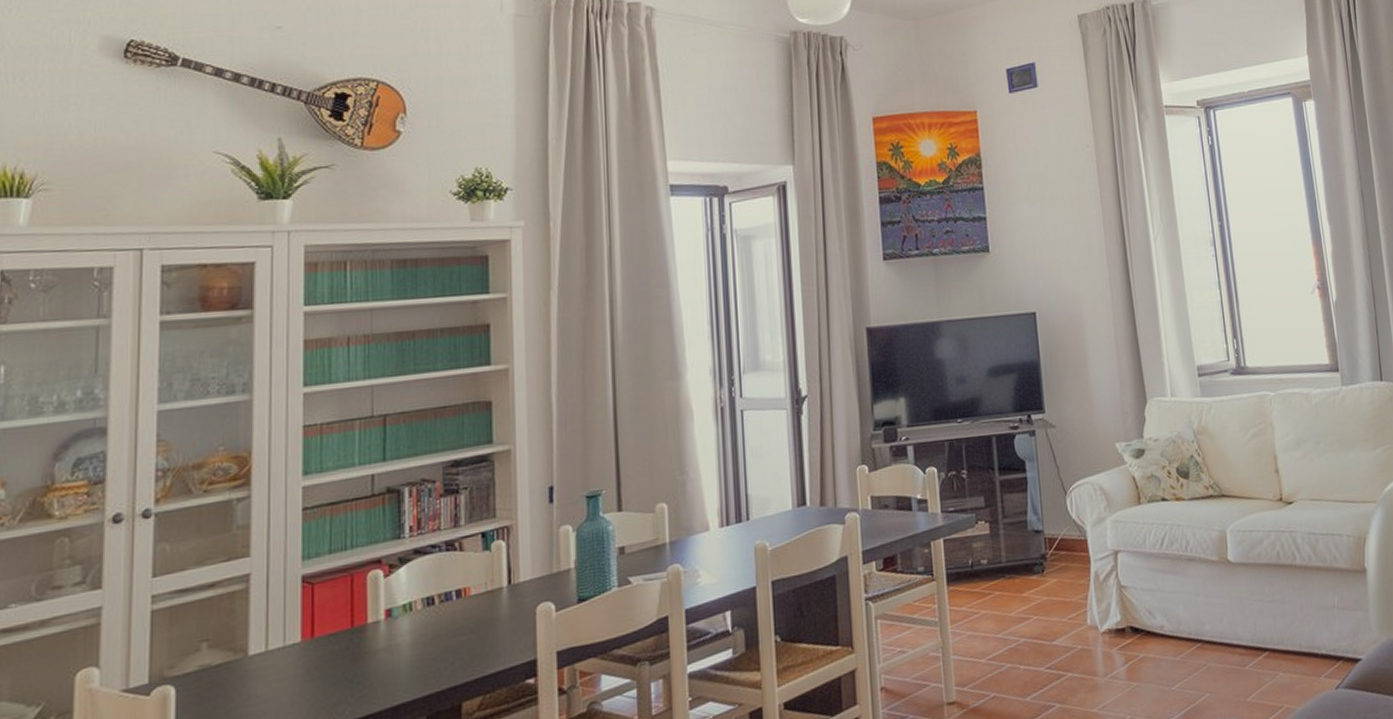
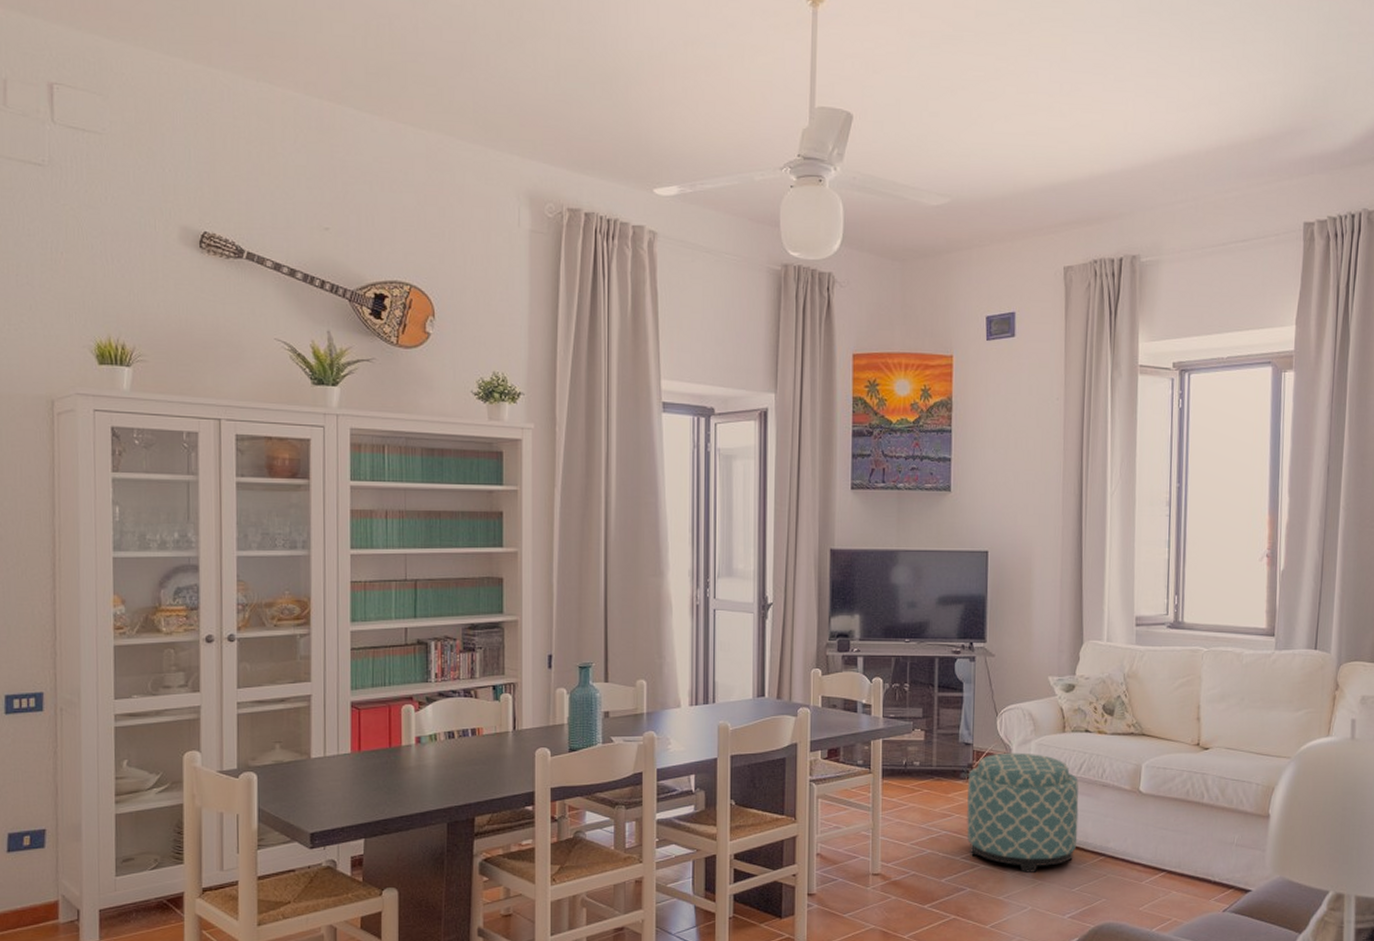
ottoman: none [1042,533,1170,676] -> present [967,752,1079,873]

